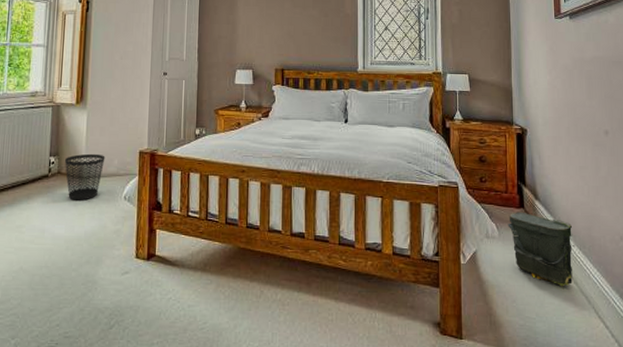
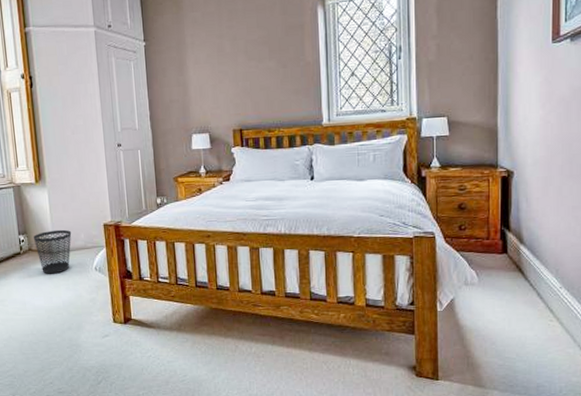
bag: present [508,211,573,287] -> none [488,257,561,328]

